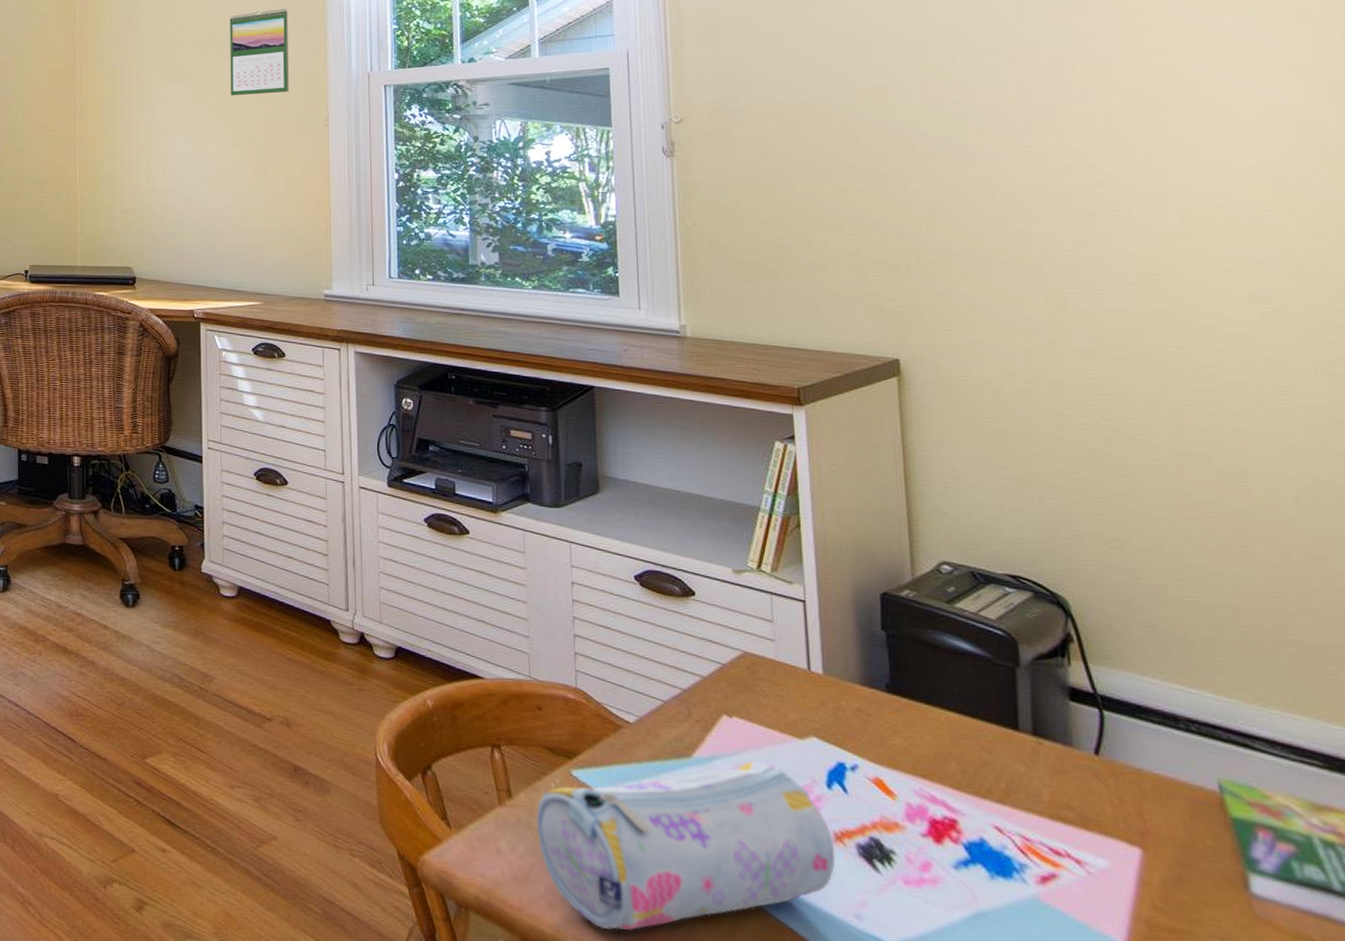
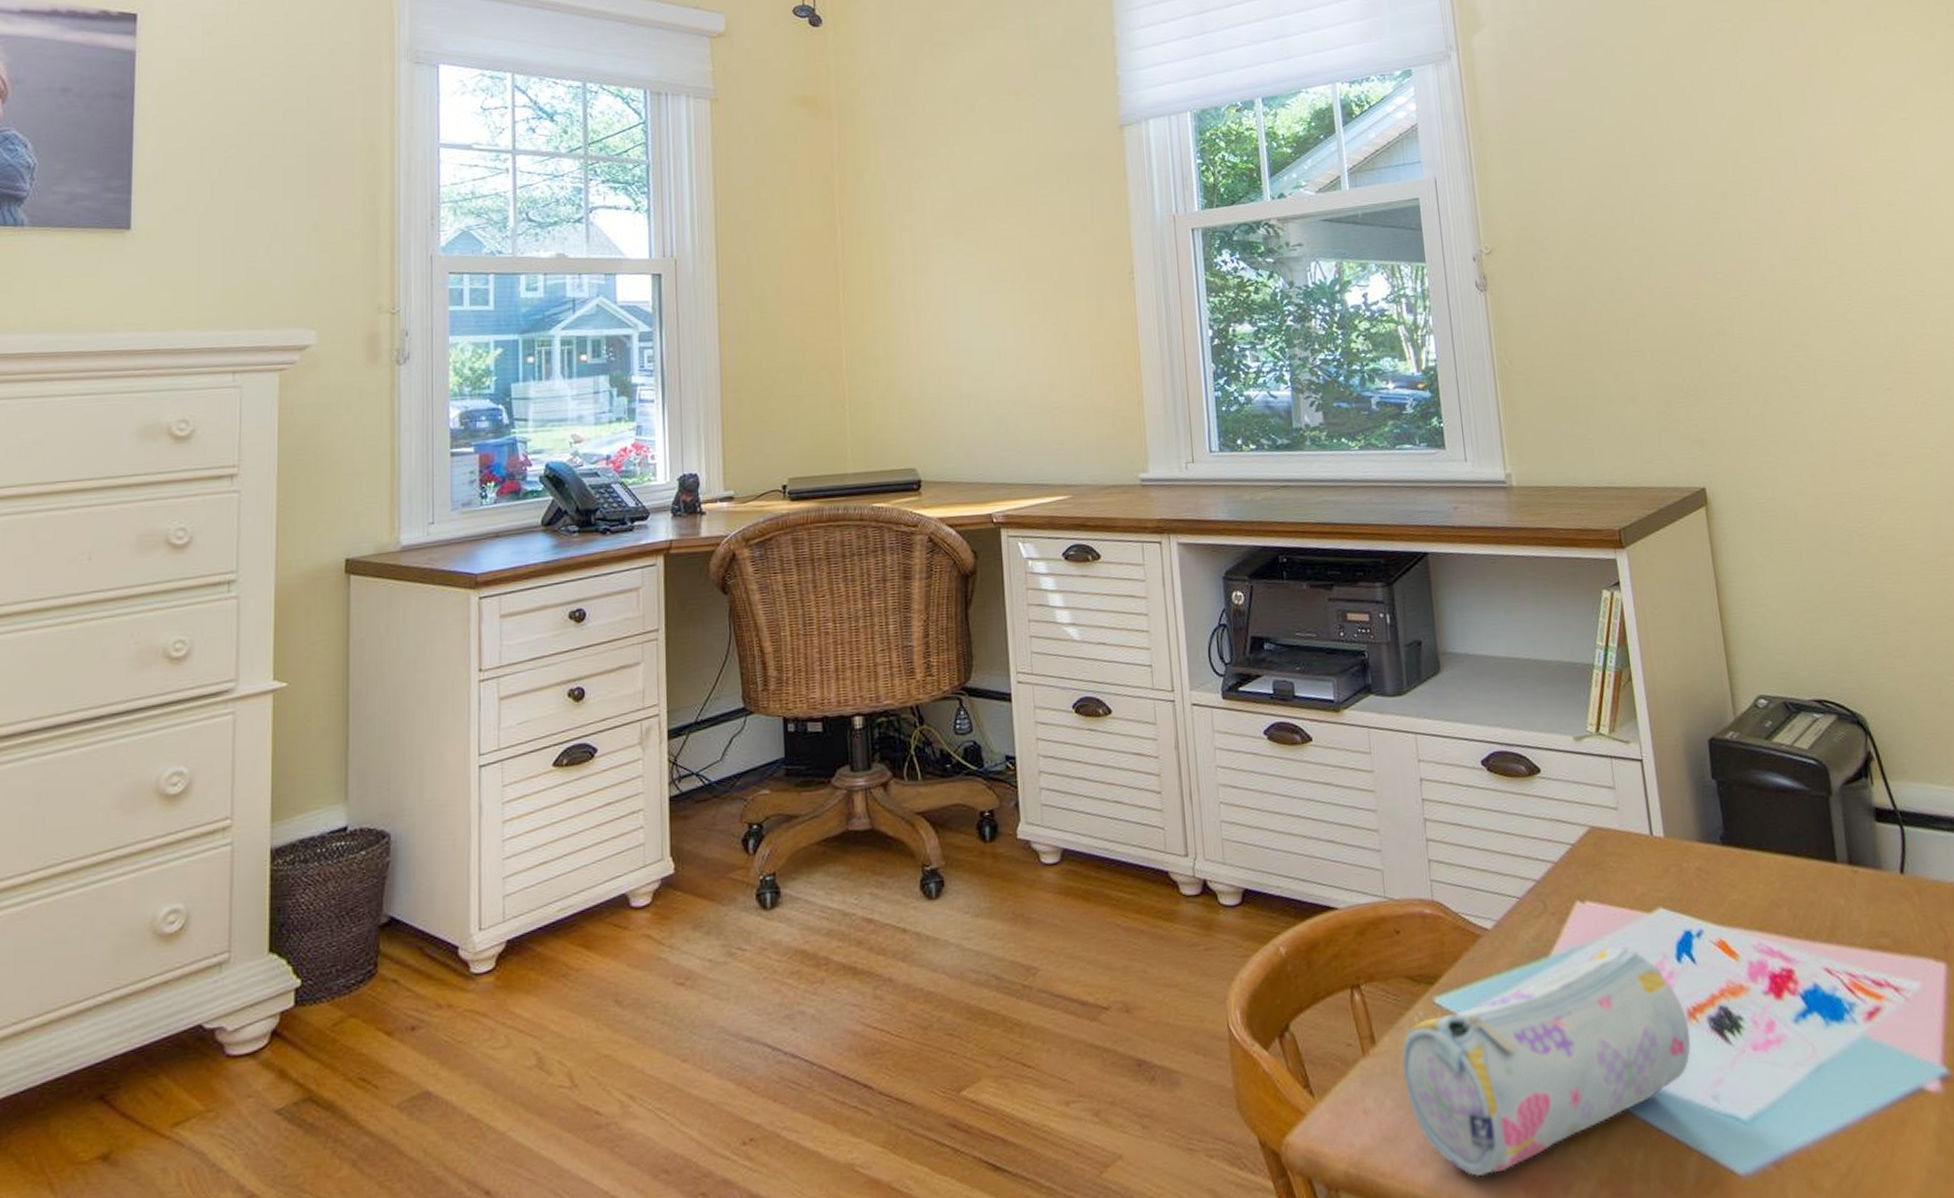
calendar: present [230,8,289,96] -> none [1016,144,1088,250]

